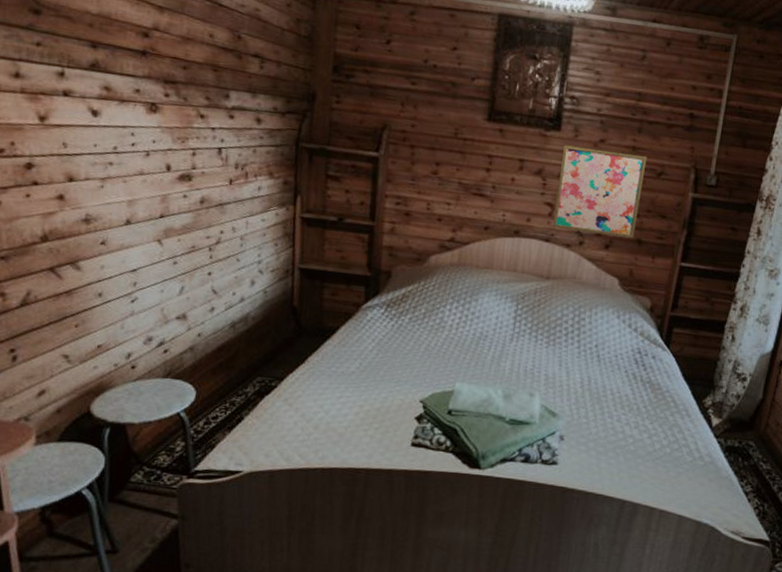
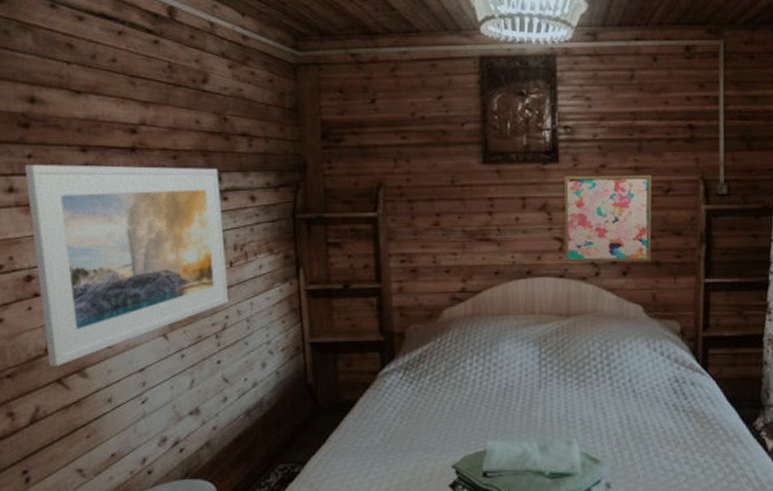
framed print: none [32,51,228,255] -> present [25,164,229,366]

